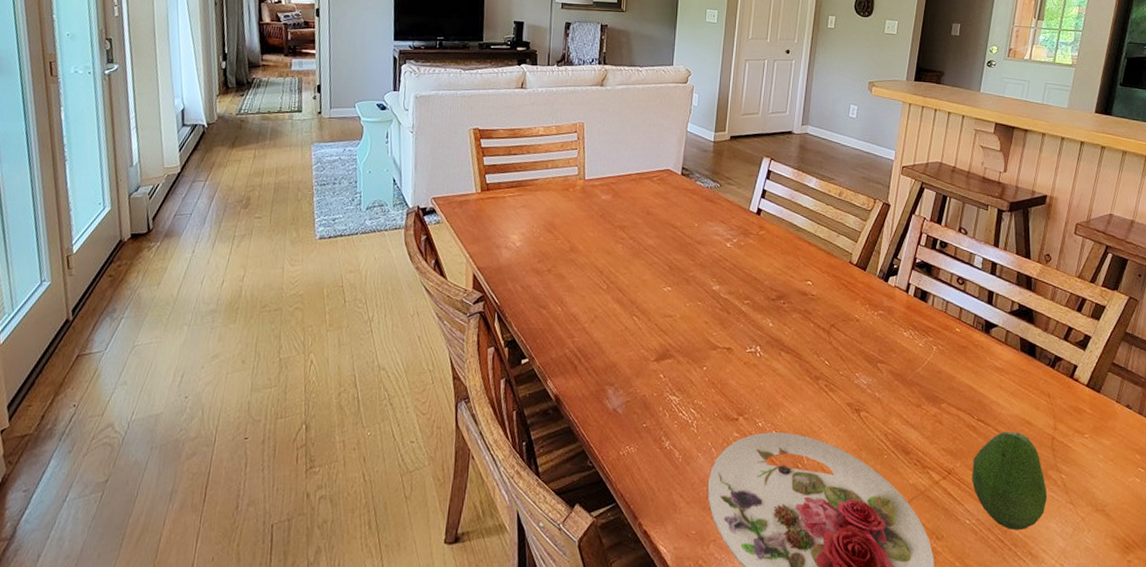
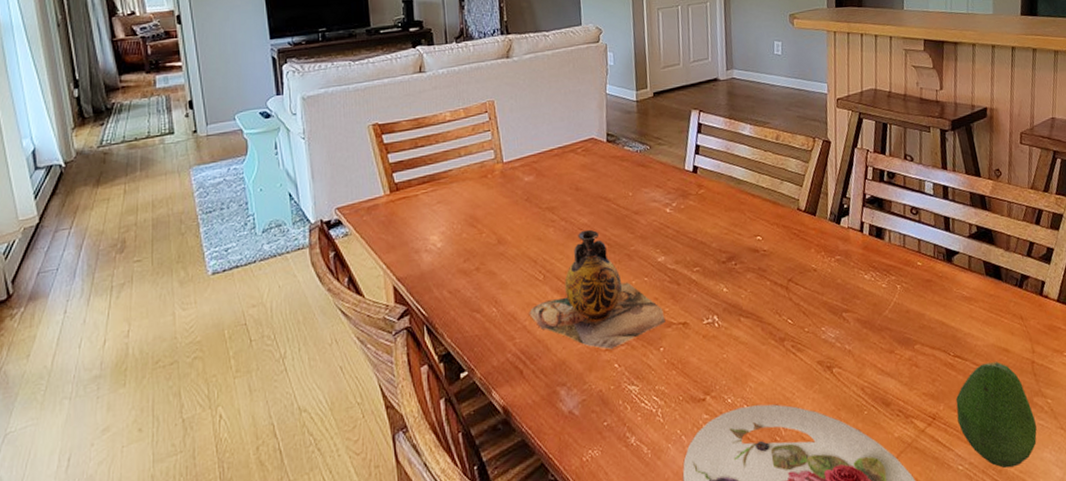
vase: none [589,251,712,360] -> present [528,229,666,349]

